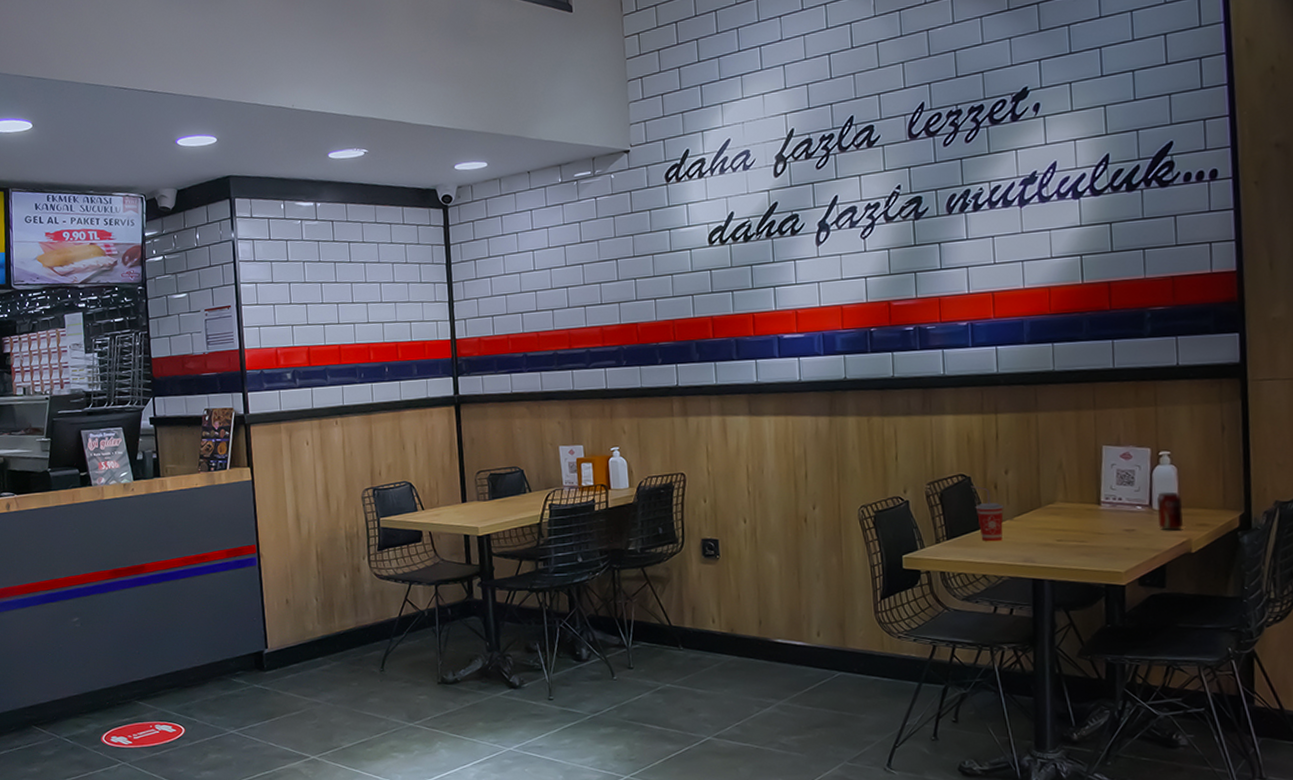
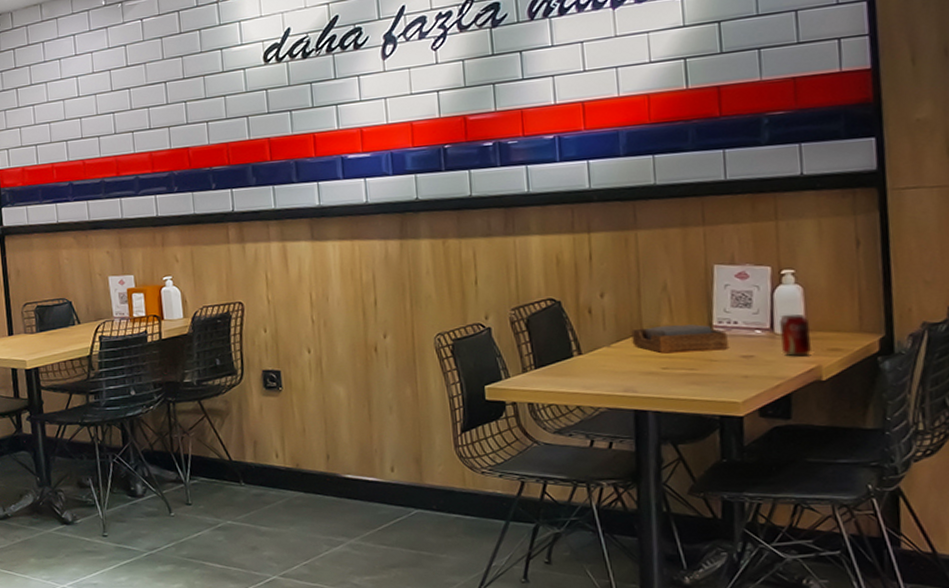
beverage cup: present [971,485,1004,542] -> none [561,310,600,371]
napkin holder: none [1031,500,1114,527] -> present [631,324,728,354]

